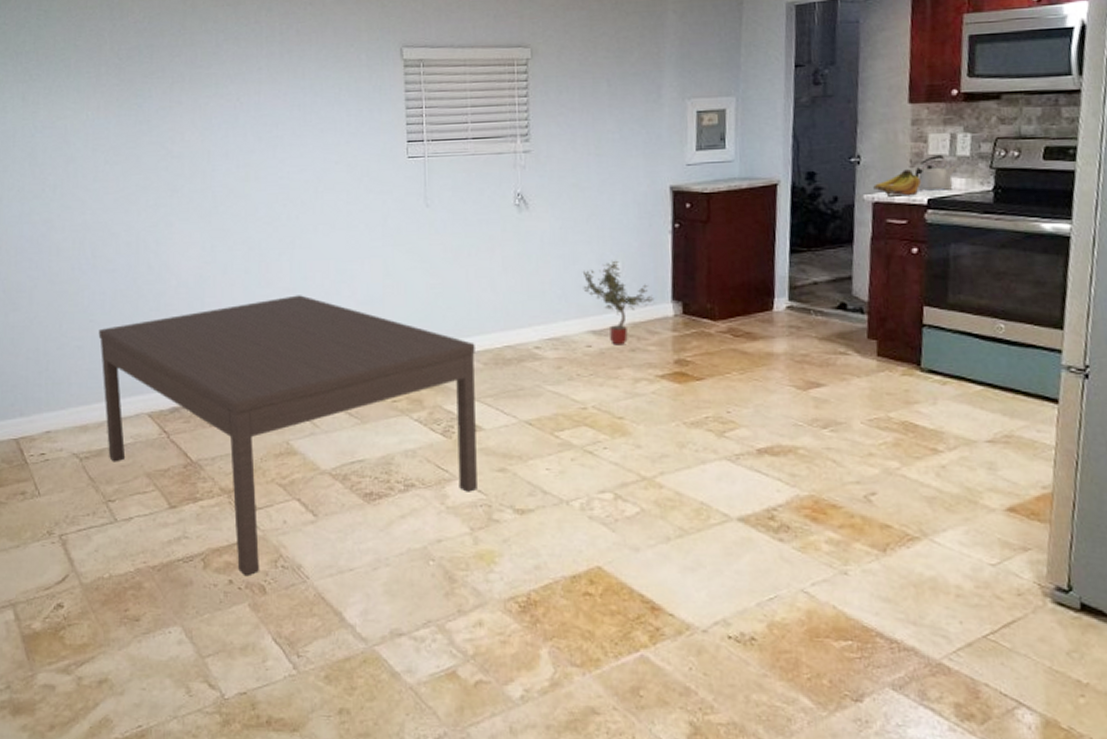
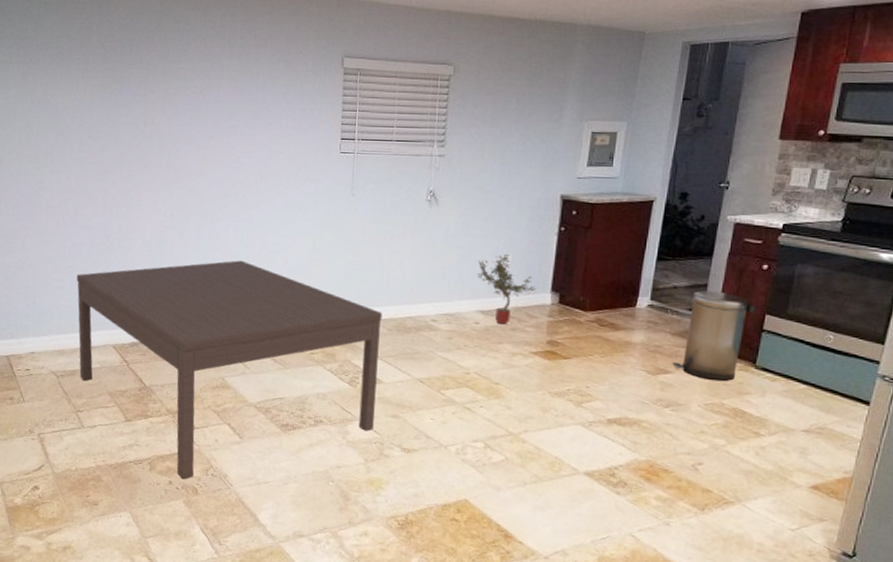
pedal bin: none [824,283,911,391] -> present [672,290,755,382]
fruit: present [873,169,921,196] -> none [737,197,779,221]
kettle: present [914,154,959,191] -> none [775,186,815,218]

